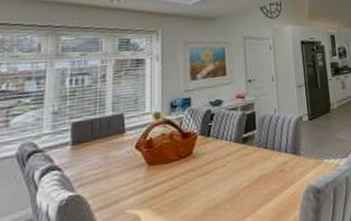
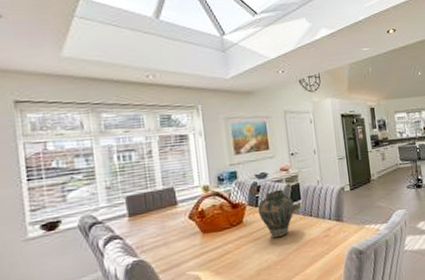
vase: none [209,117,249,172] -> present [257,189,295,238]

